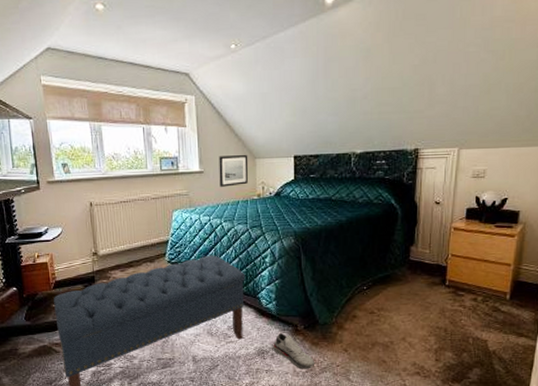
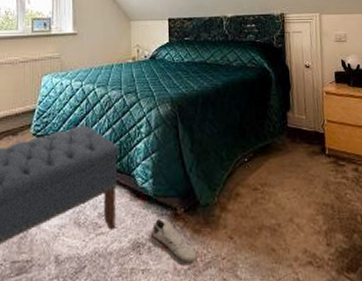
wall art: present [219,155,249,187] -> none [93,17,123,50]

